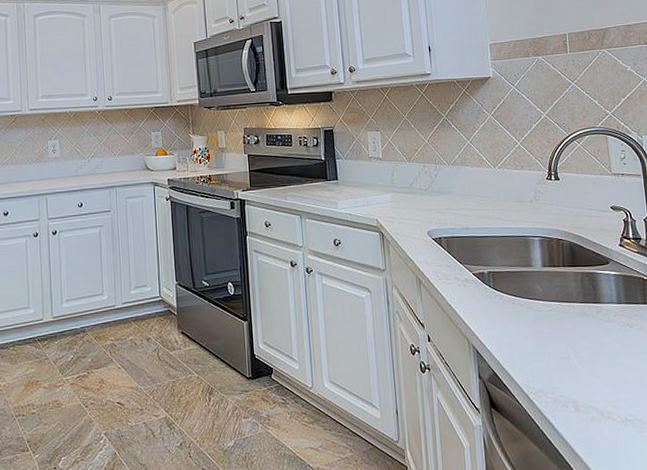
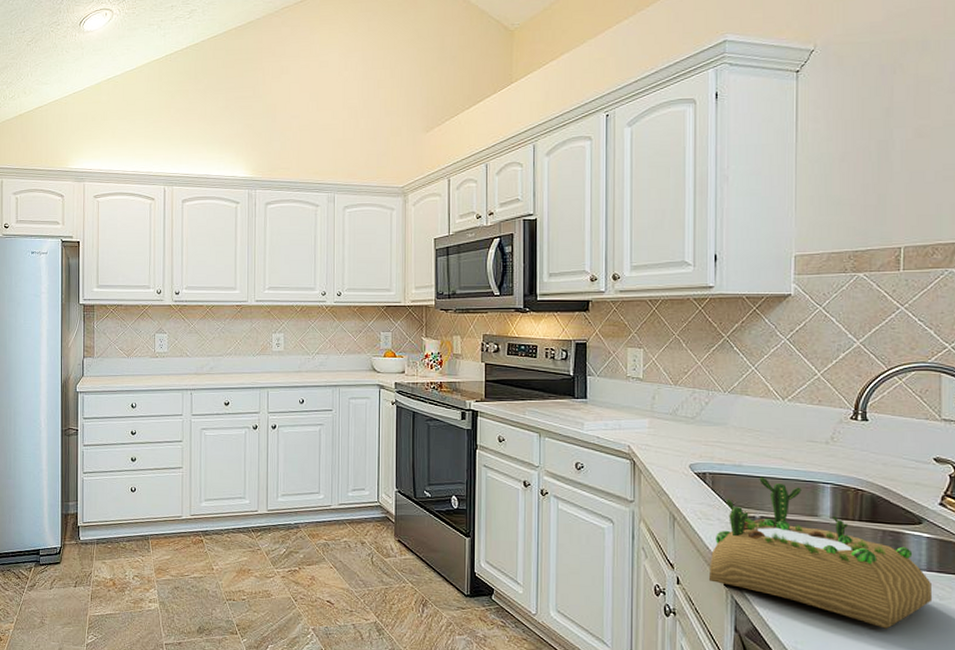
succulent planter: none [453,236,625,359] -> present [708,476,933,629]

